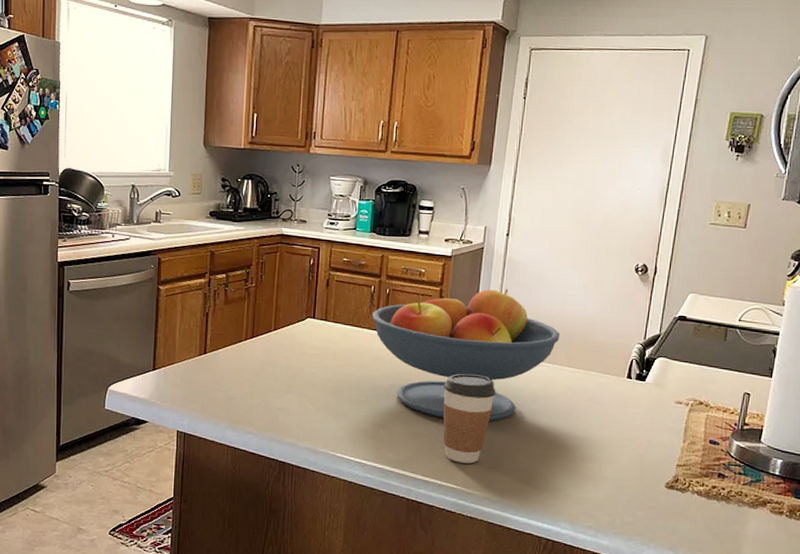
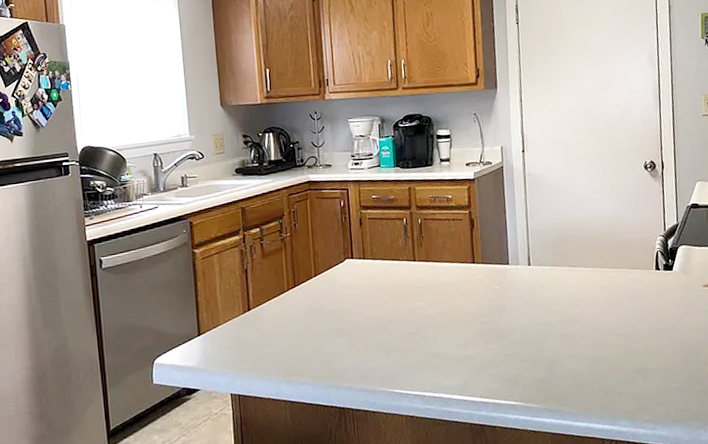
fruit bowl: present [372,289,561,421] -> none [408,202,588,337]
coffee cup: present [443,373,496,464] -> none [486,288,538,379]

